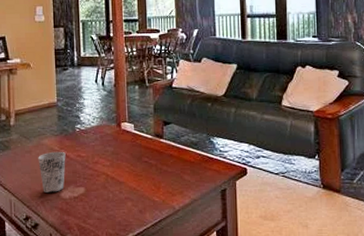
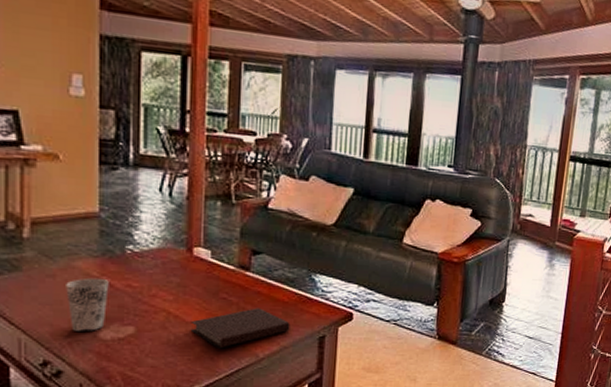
notebook: none [123,168,198,203] -> present [190,308,290,349]

